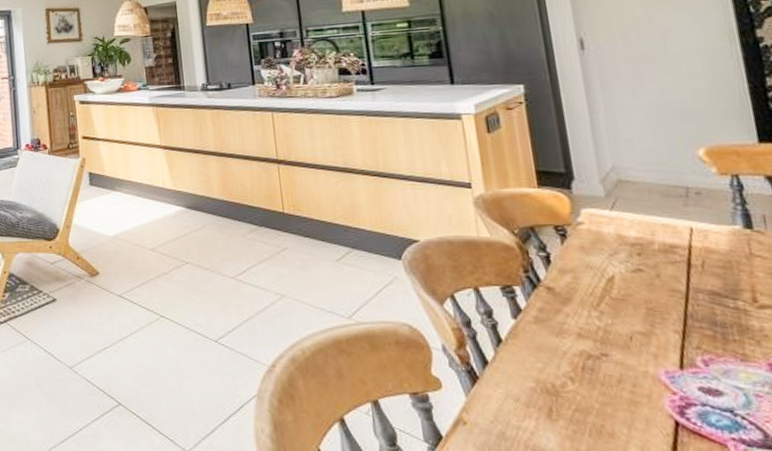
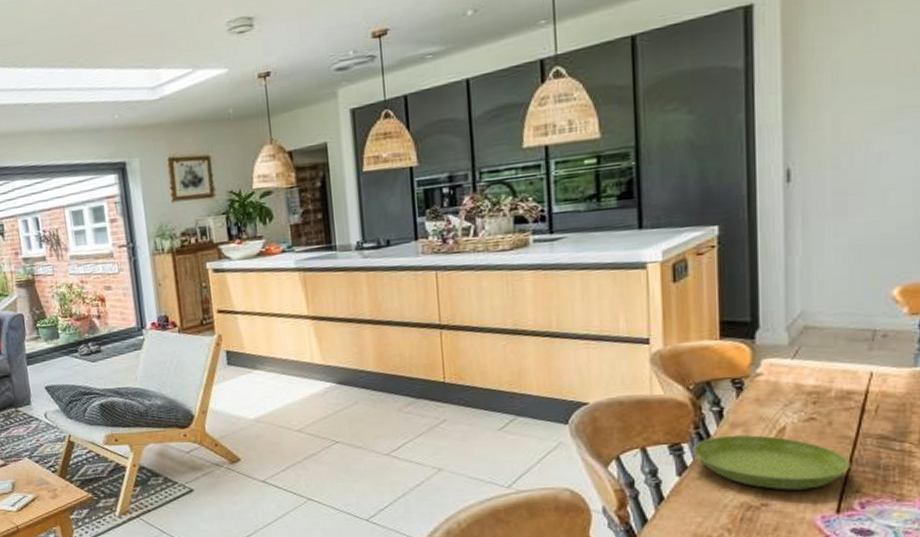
saucer: none [524,281,686,342] -> present [692,434,850,491]

